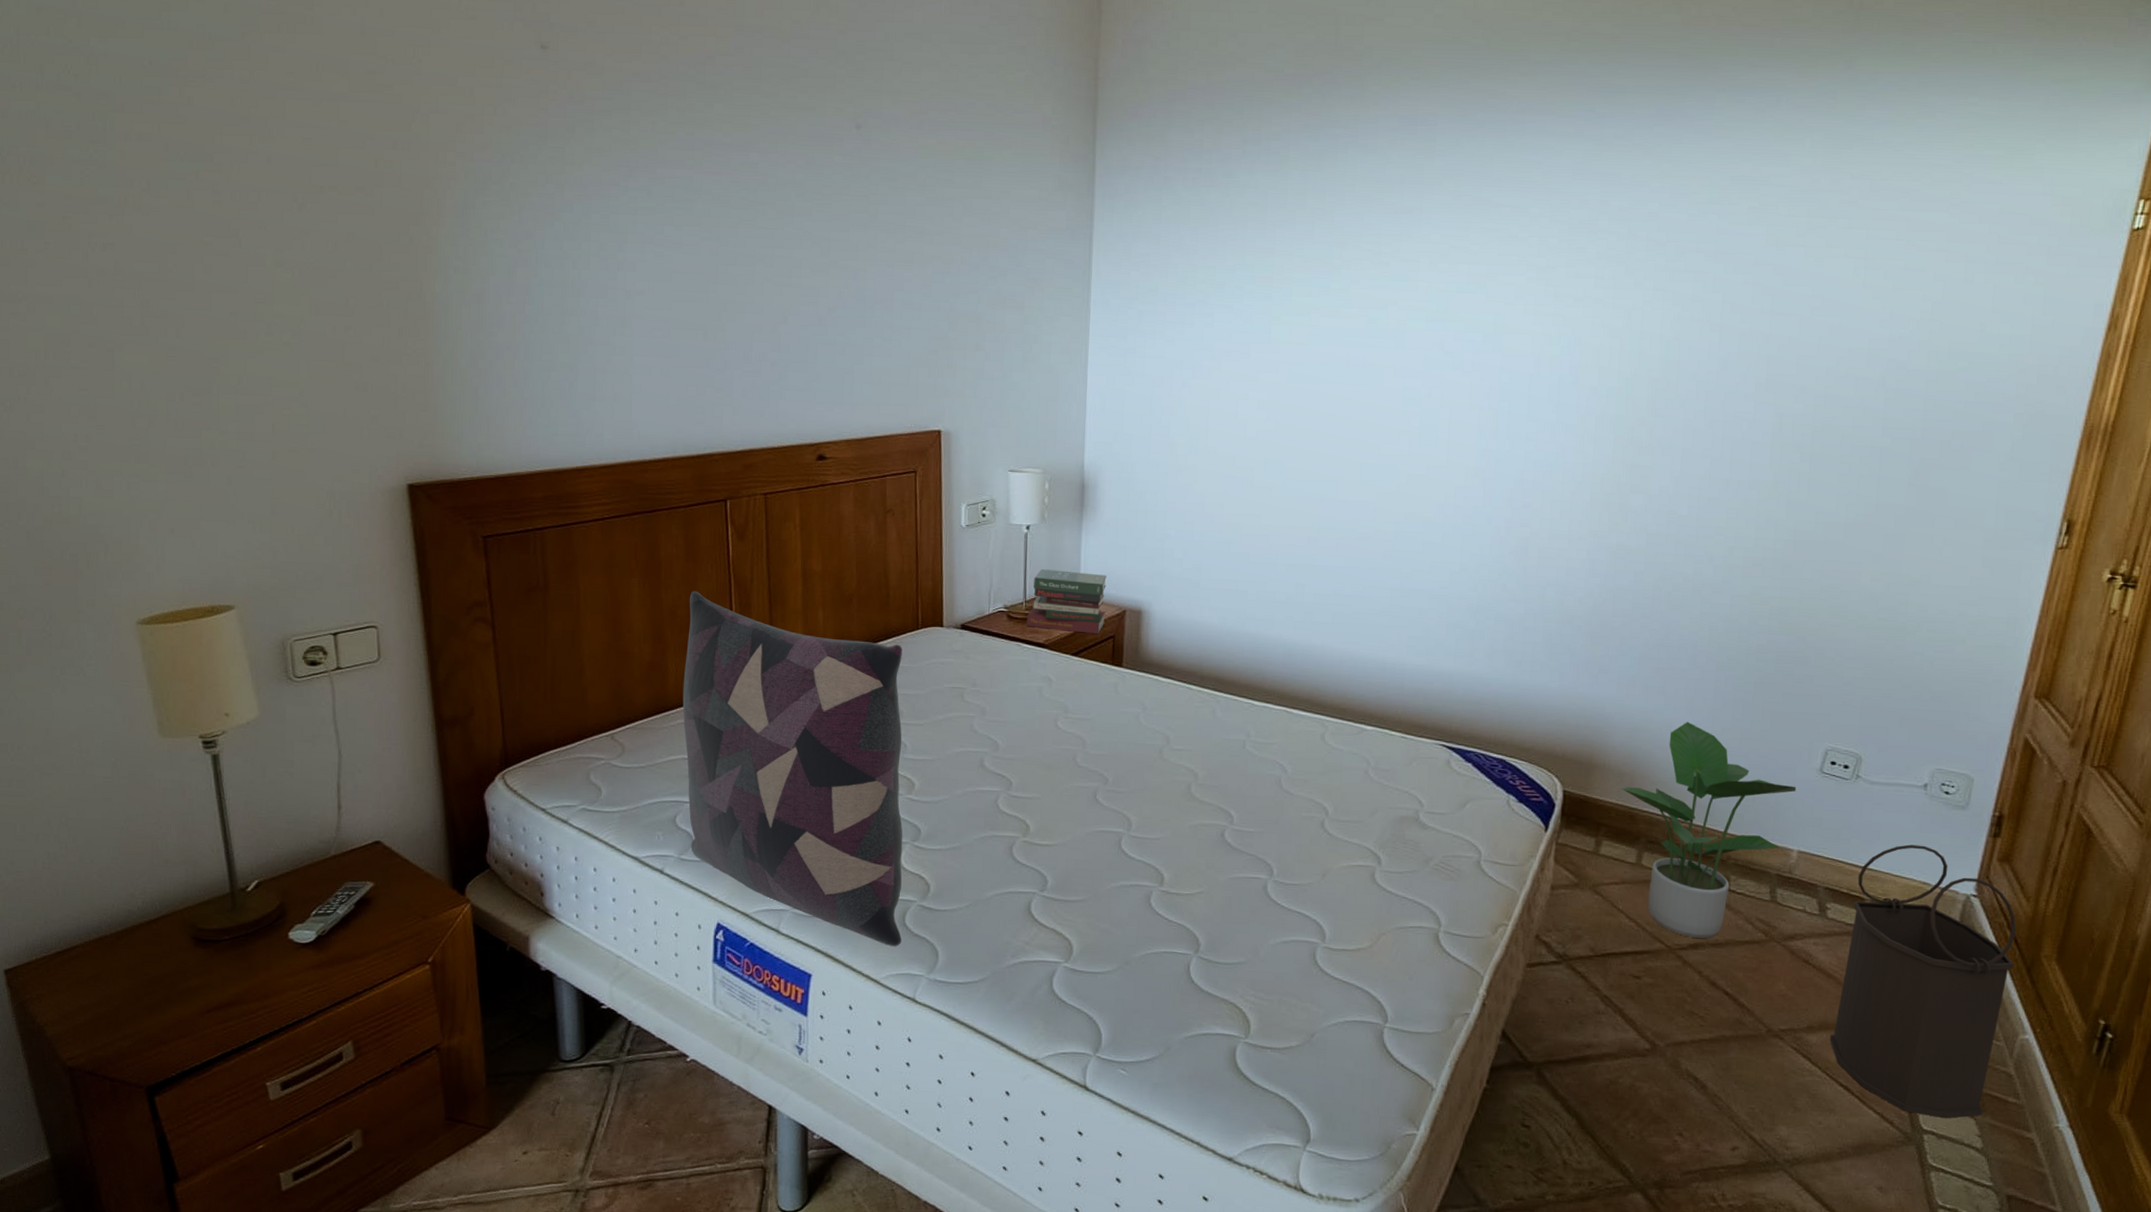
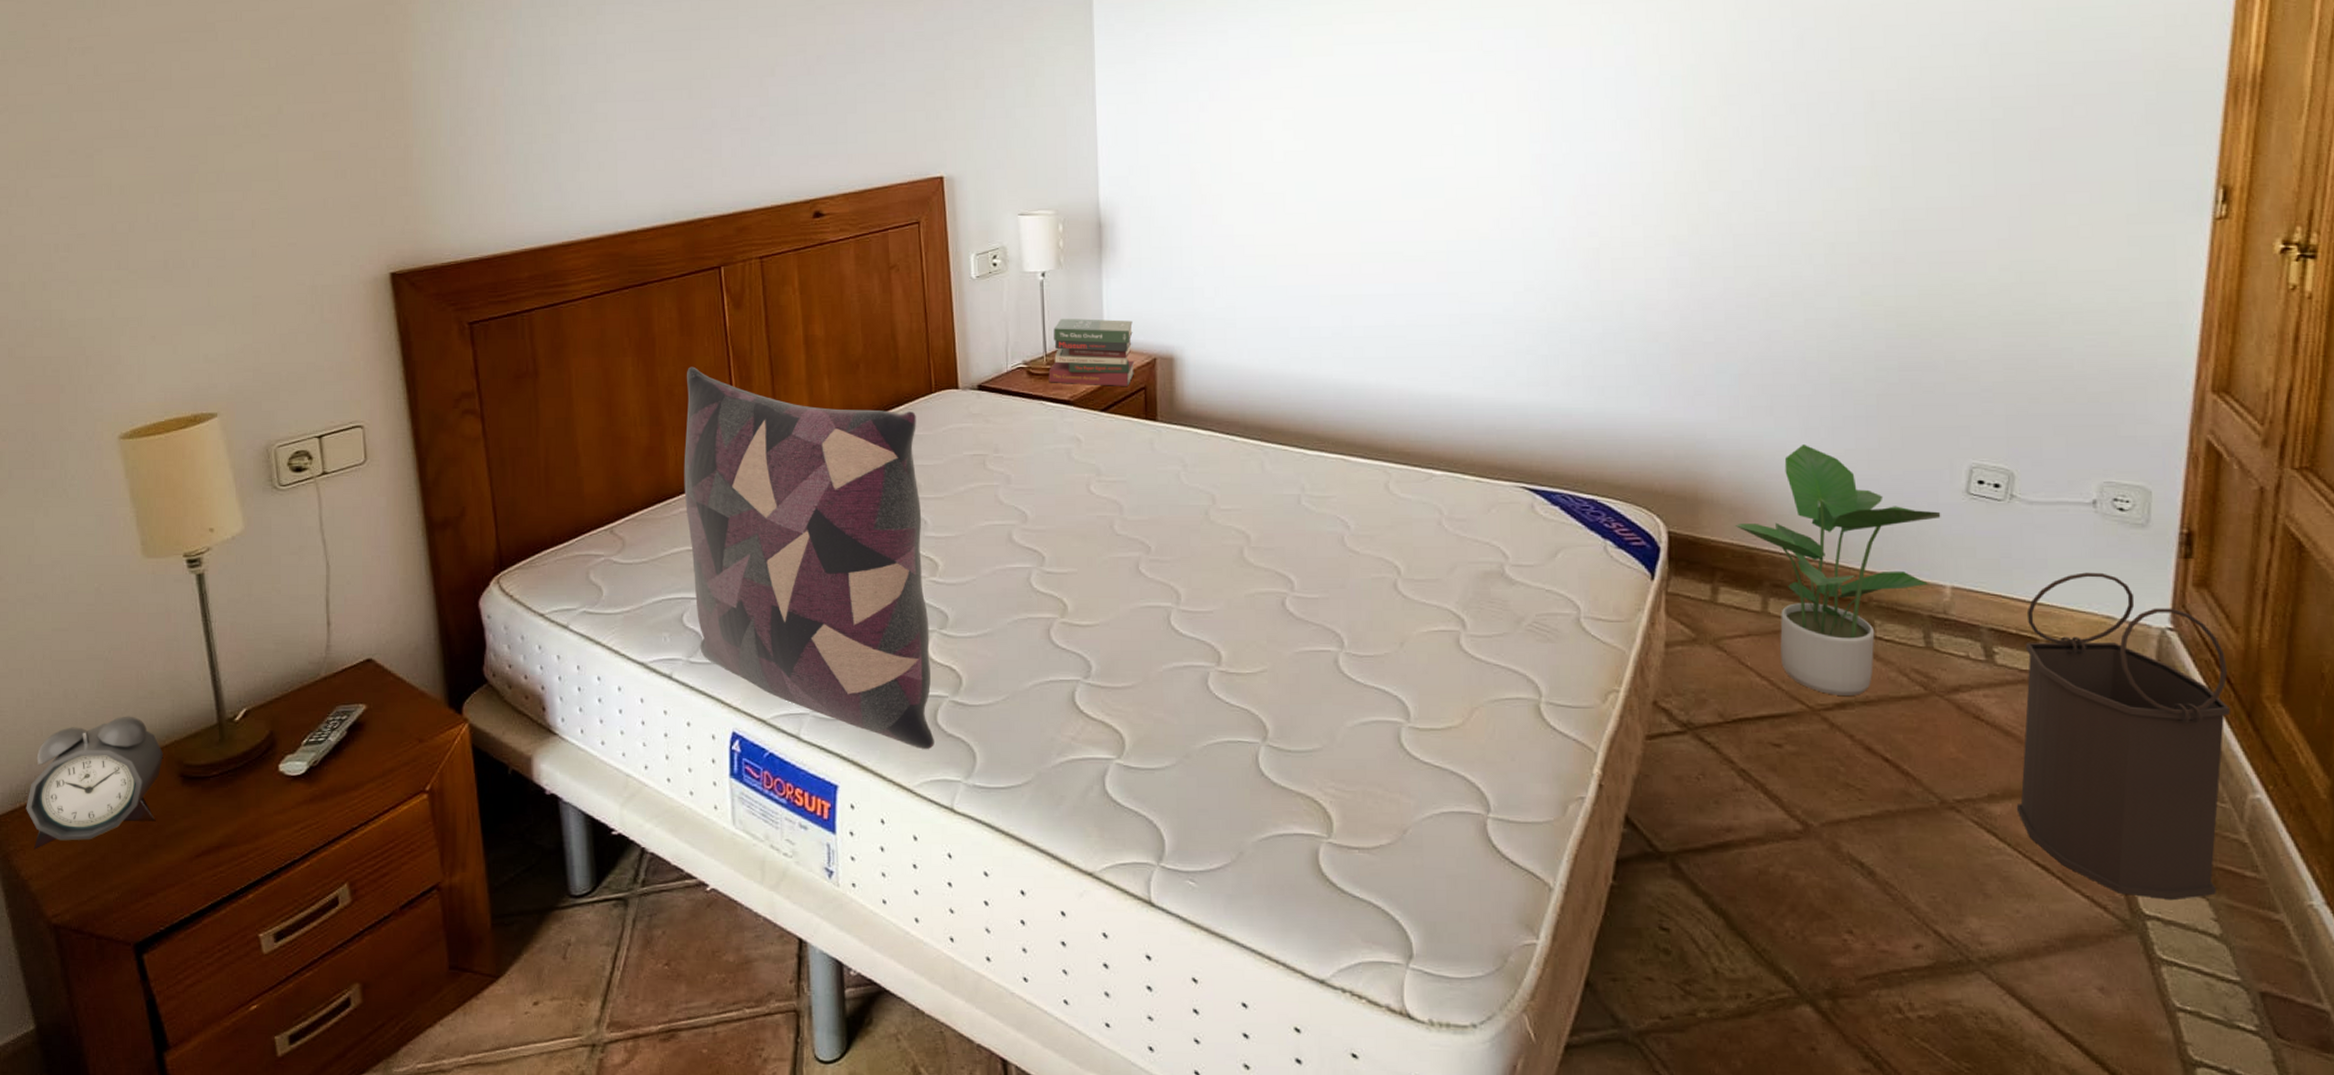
alarm clock: none [42,881,177,999] -> present [26,716,163,850]

